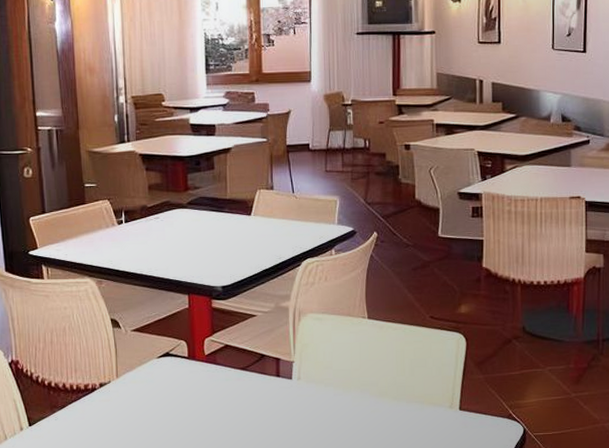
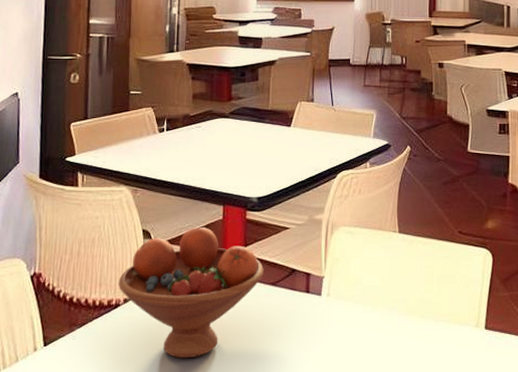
fruit bowl: none [92,316,233,438] -> present [118,227,264,359]

